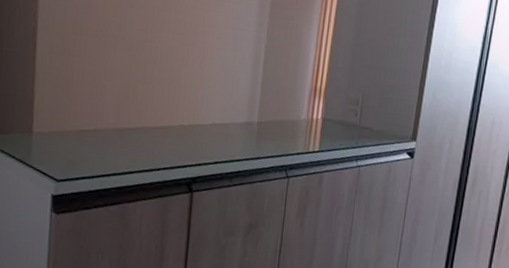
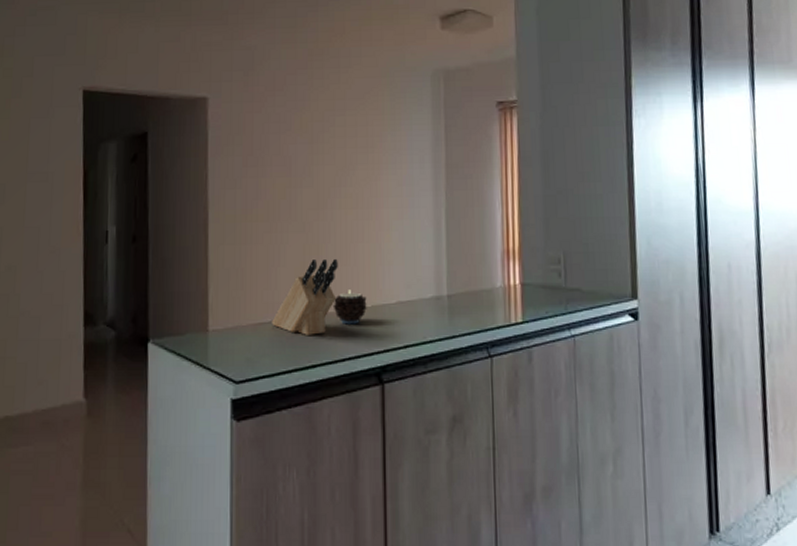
knife block: none [94,78,162,146] -> present [272,259,338,335]
candle: none [153,108,185,140] -> present [333,289,367,324]

